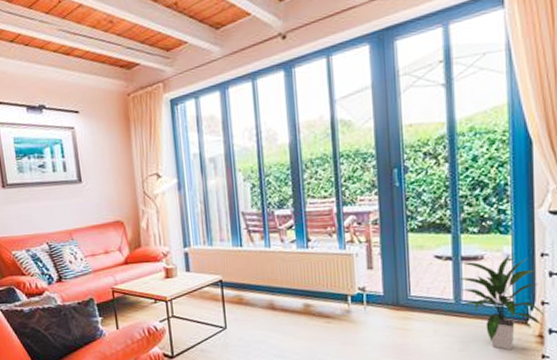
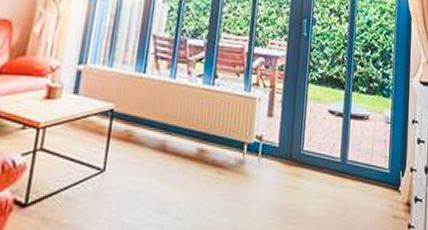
indoor plant: present [458,255,544,351] -> none [346,118,412,218]

